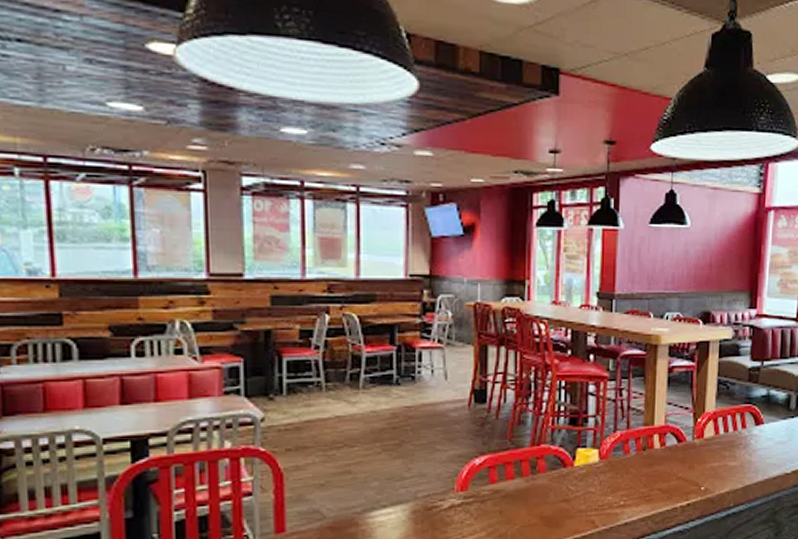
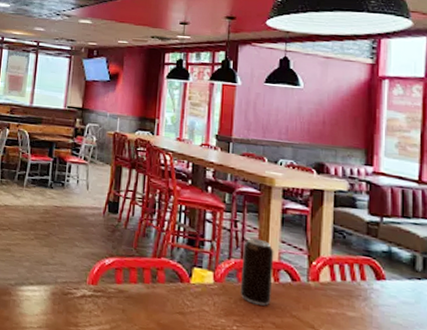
beverage can: none [626,404,661,474] -> present [240,237,274,306]

